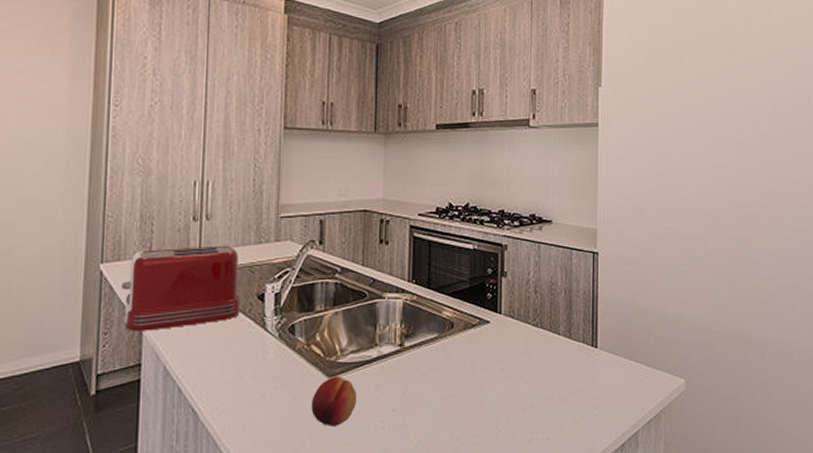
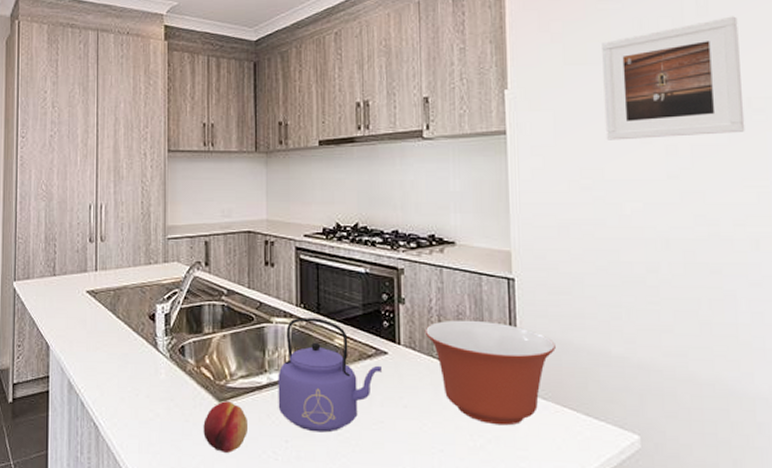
toaster: present [121,245,241,331] -> none [30,266,134,346]
kettle: none [387,292,484,399] -> present [278,317,382,433]
mixing bowl: none [522,289,627,380] -> present [424,320,556,426]
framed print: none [674,39,772,136] -> present [602,16,745,140]

